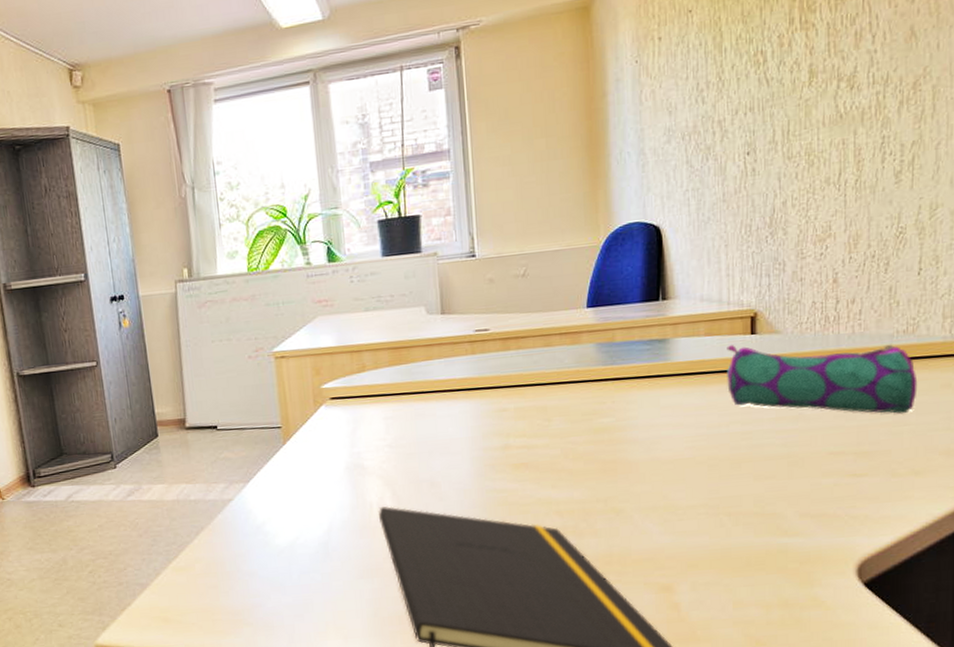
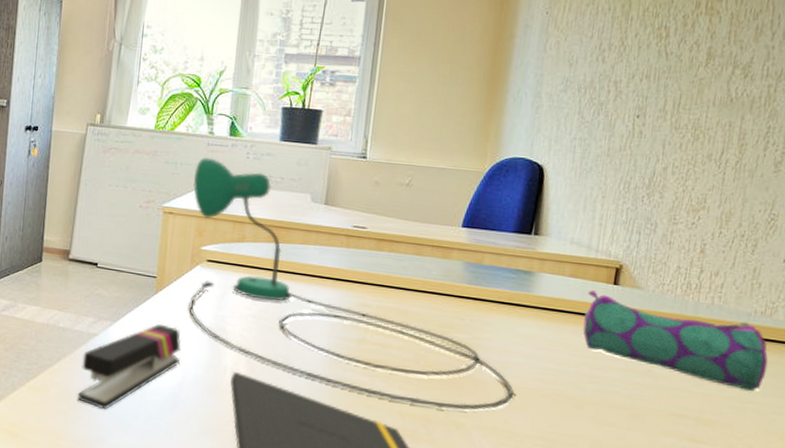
stapler: none [221,474,323,575] -> present [77,324,181,410]
desk lamp: none [299,289,669,501] -> present [188,157,514,411]

